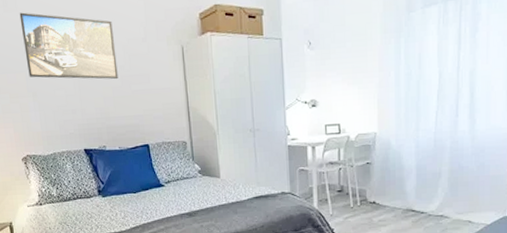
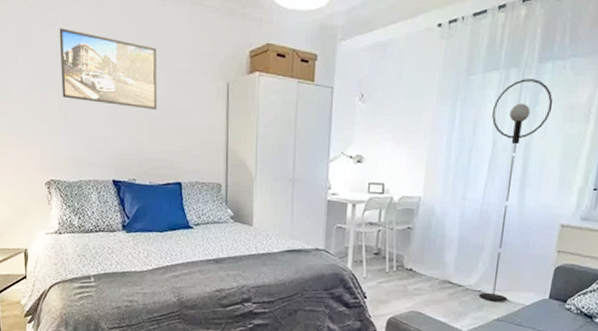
floor lamp: none [436,9,492,224] -> present [478,79,553,302]

